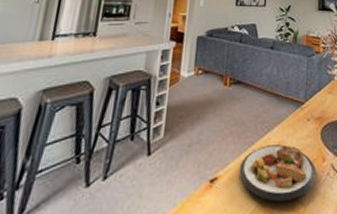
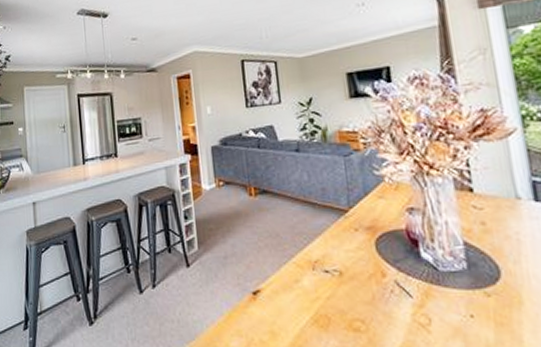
plate: present [239,144,317,202] -> none [281,258,377,318]

